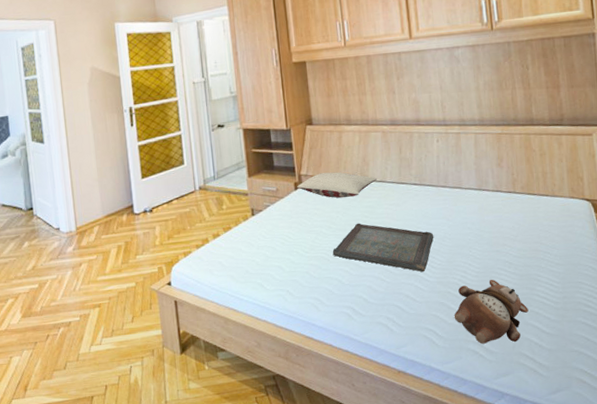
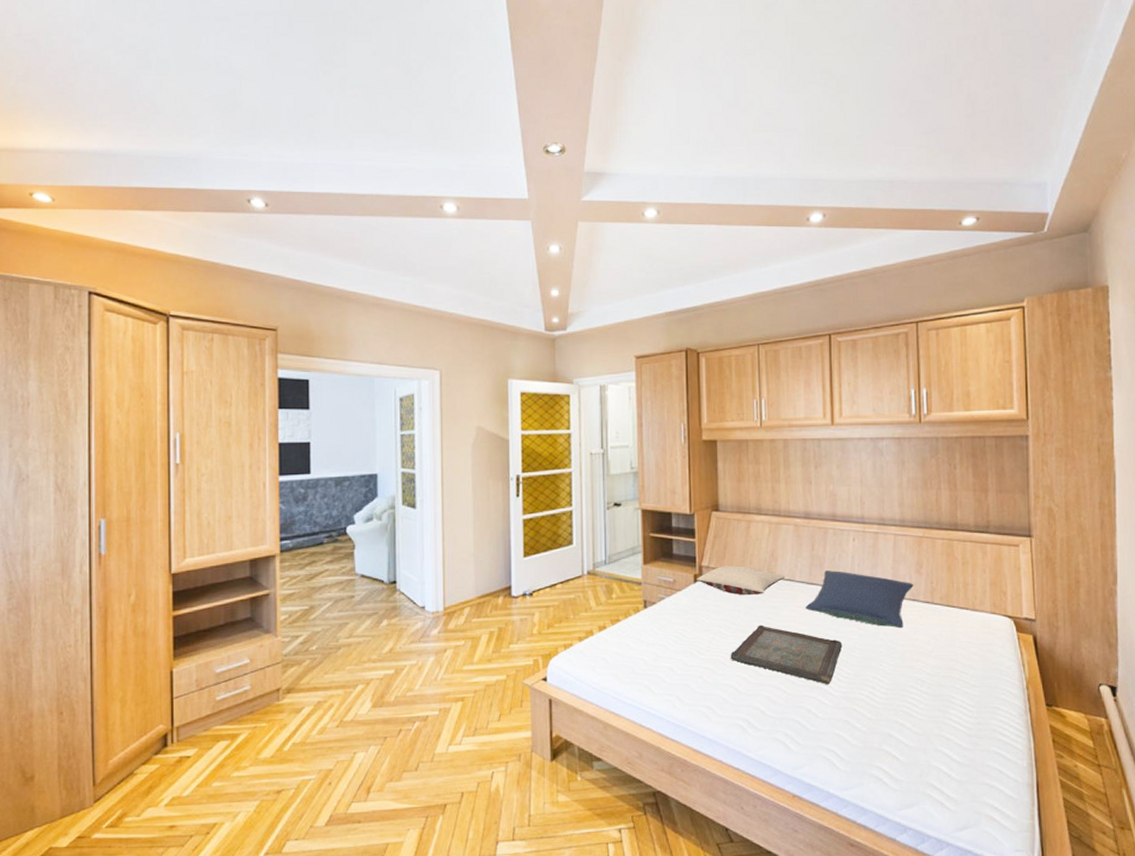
pillow: none [397,170,496,218] -> present [805,571,914,629]
teddy bear: present [454,279,529,344] -> none [858,697,939,770]

